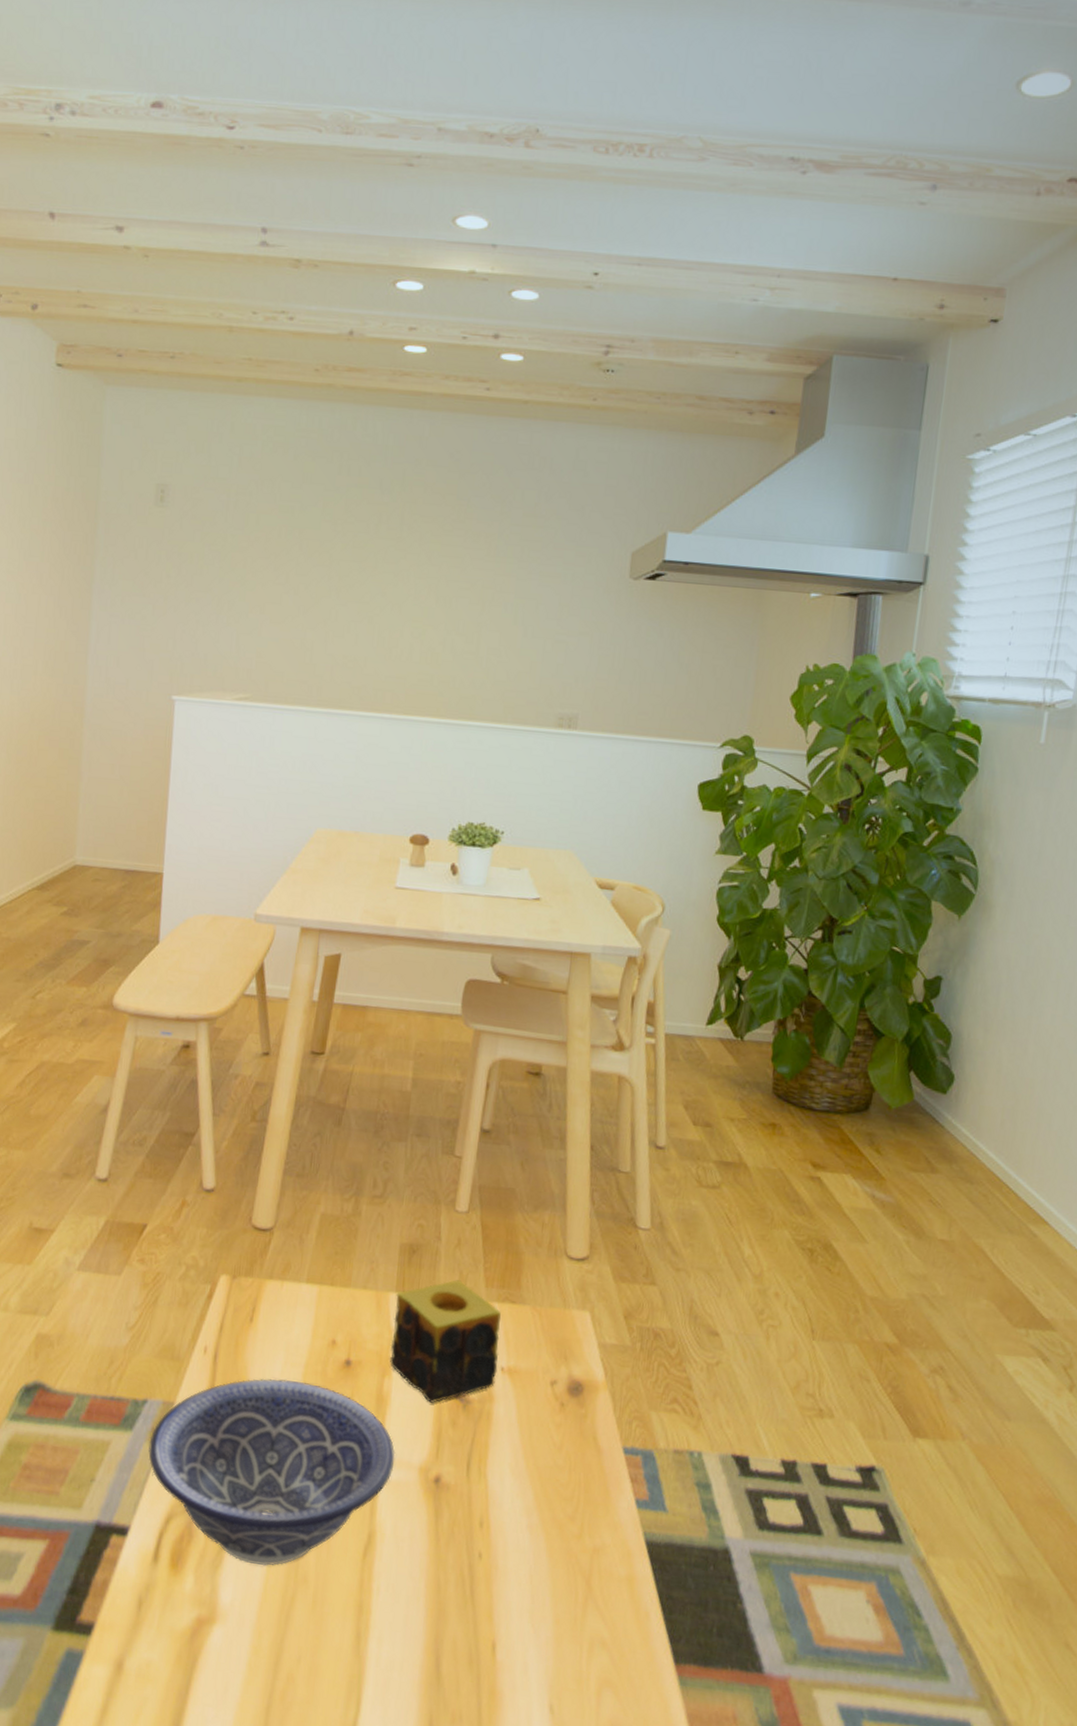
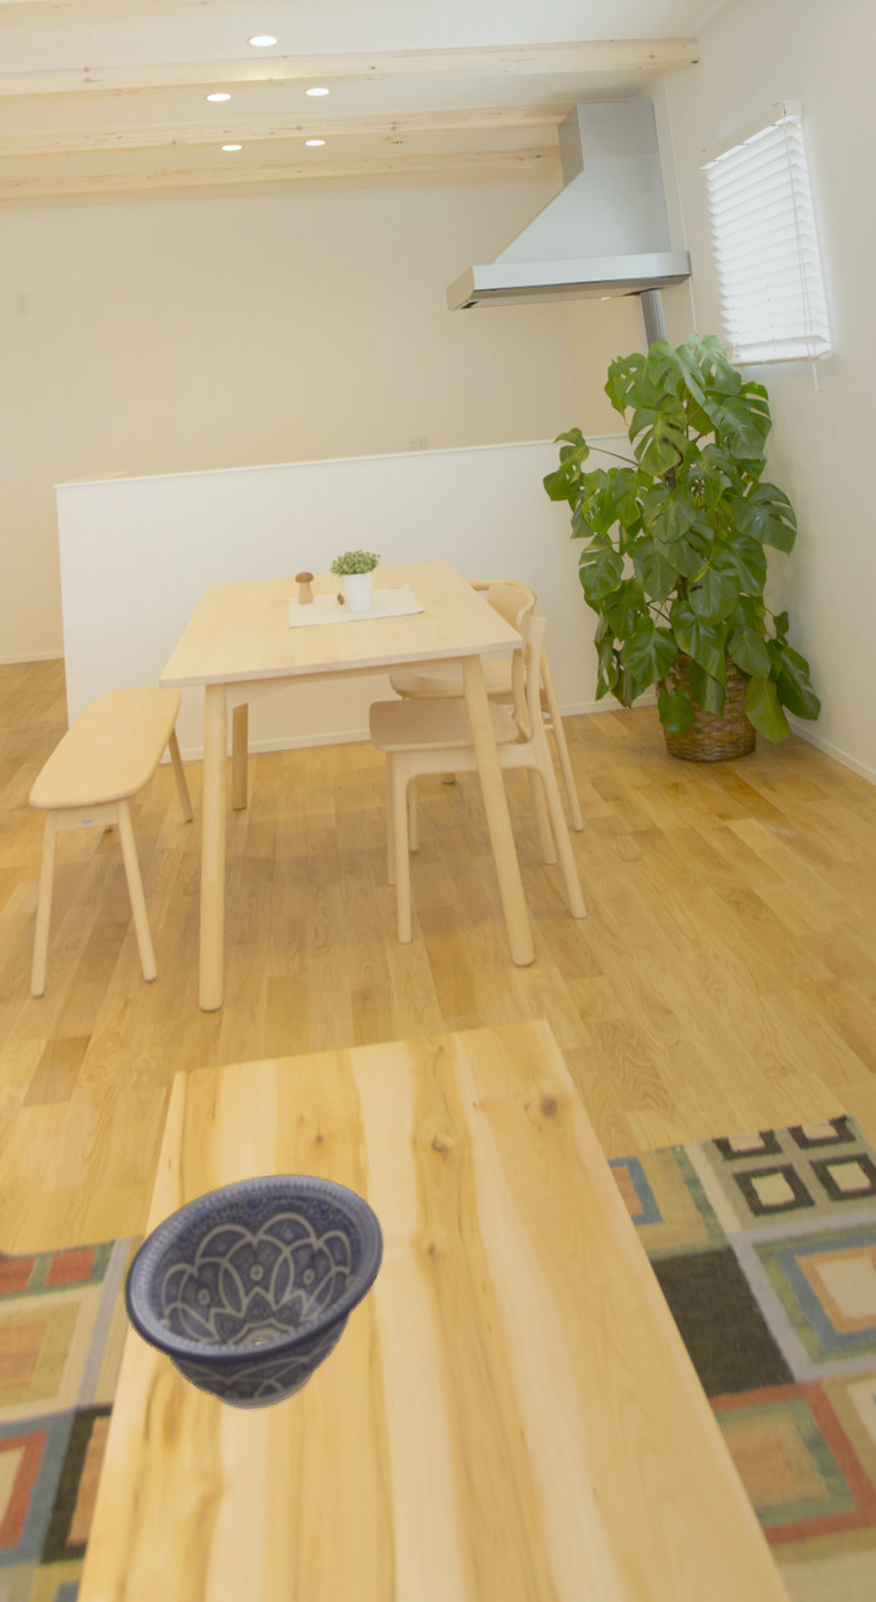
candle: present [390,1280,501,1403] -> none [356,1017,470,1162]

